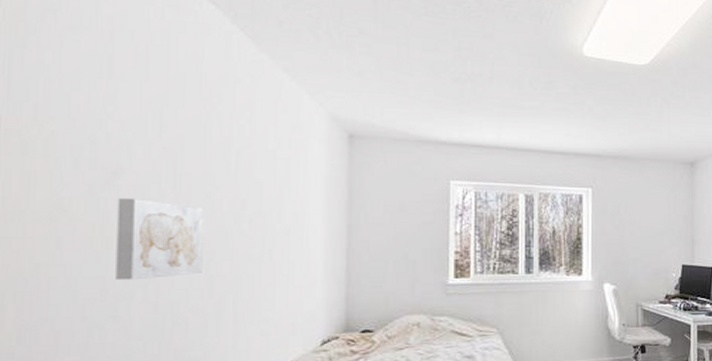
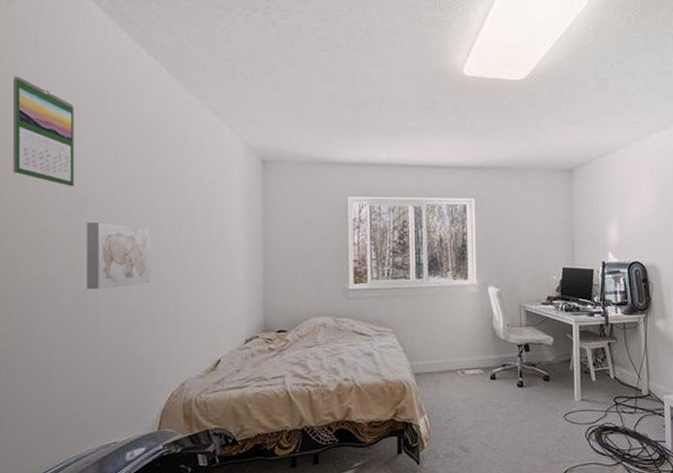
calendar: none [16,11,105,154] -> present [12,75,75,187]

